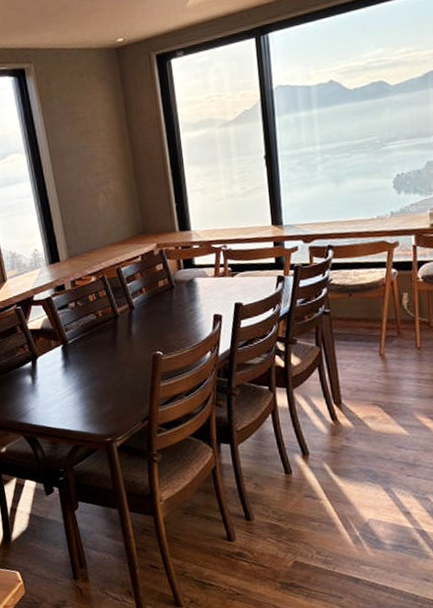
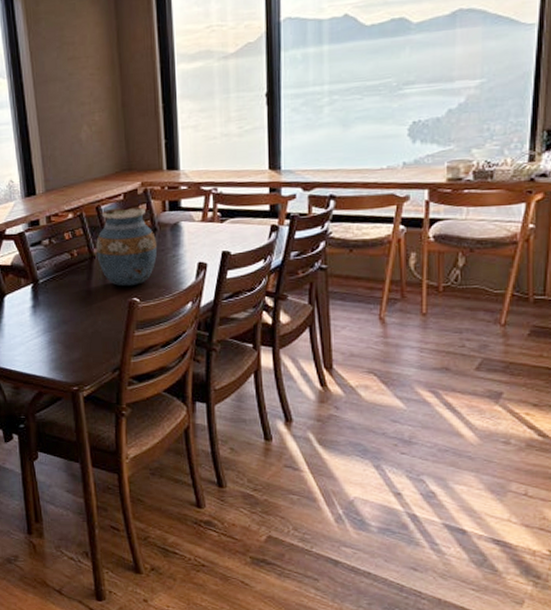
vase: none [119,267,176,342] -> present [96,207,158,287]

